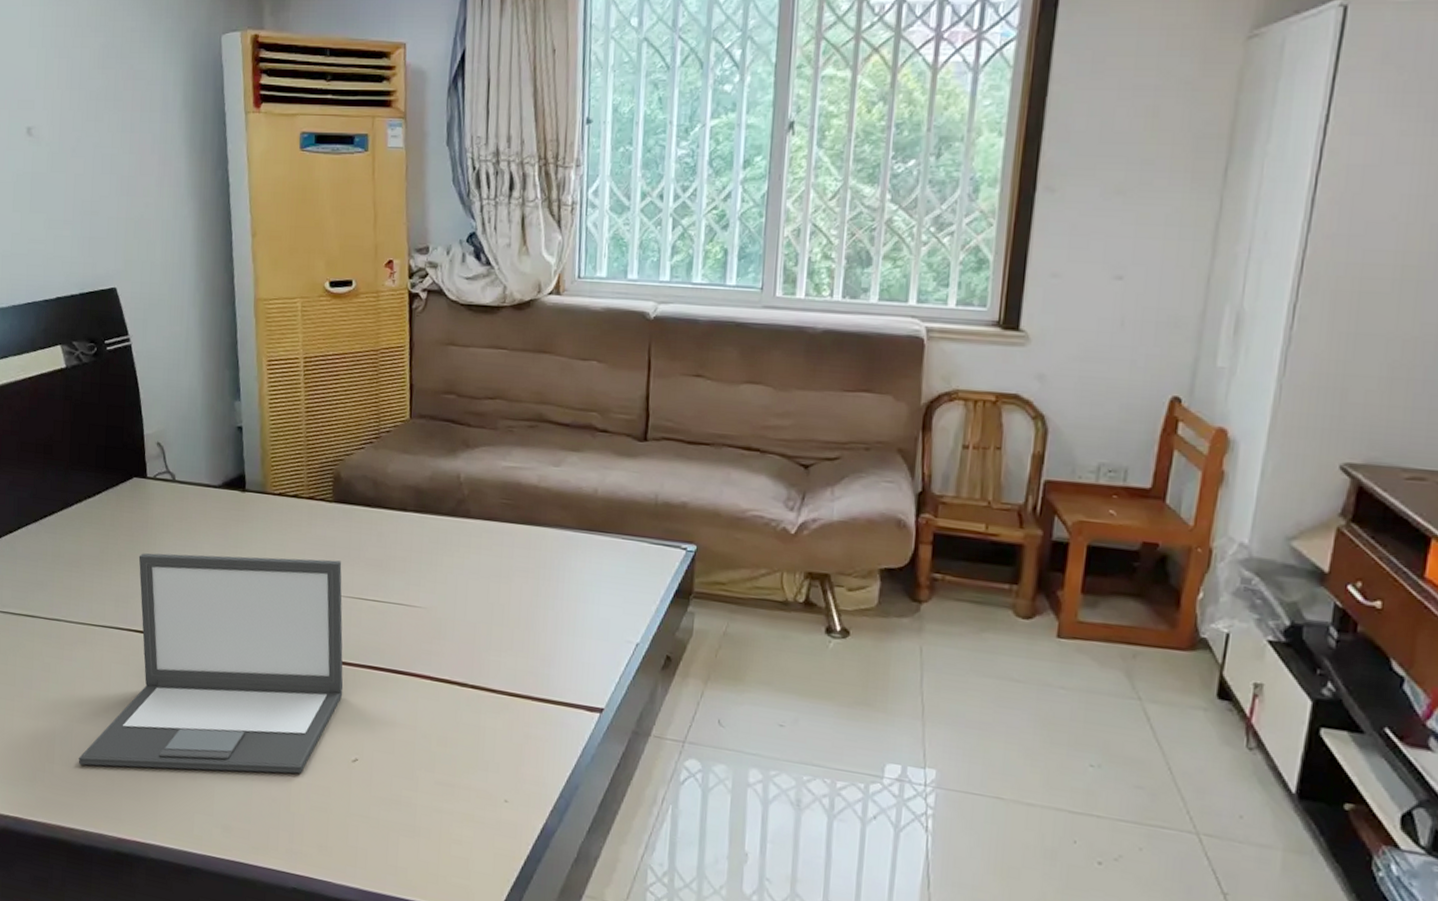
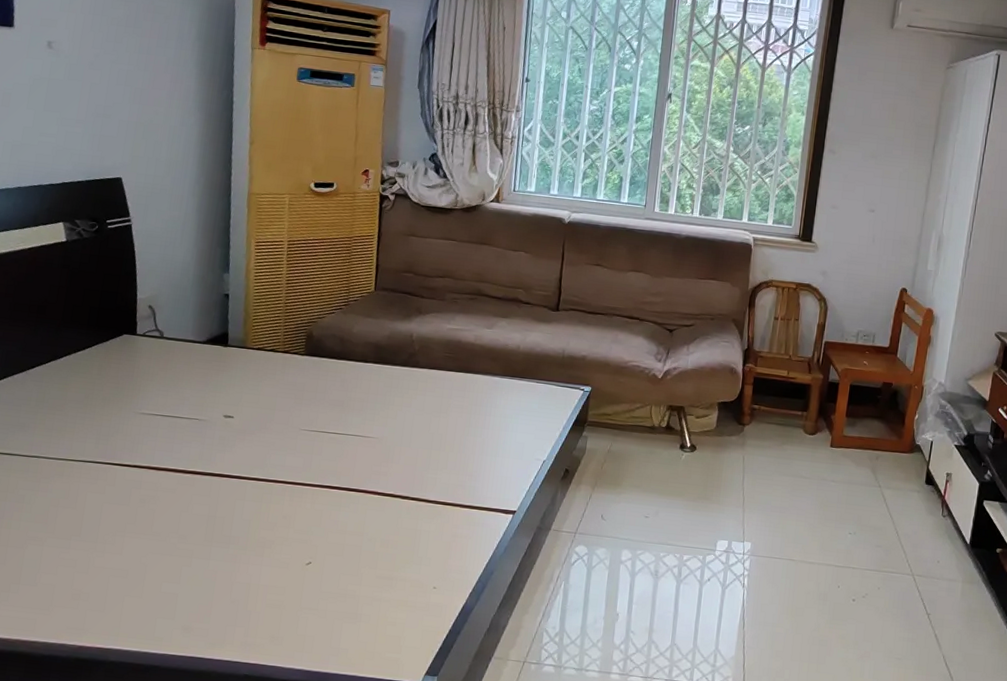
laptop: present [78,553,344,774] -> none [45,397,309,584]

